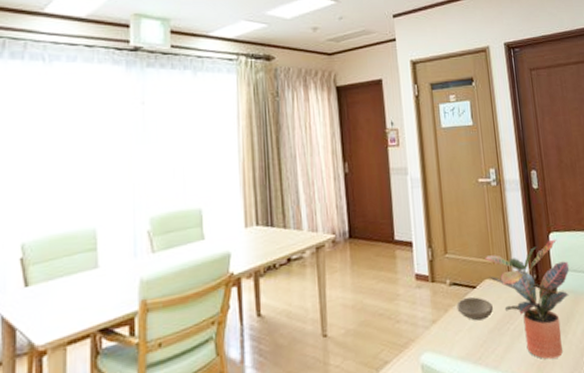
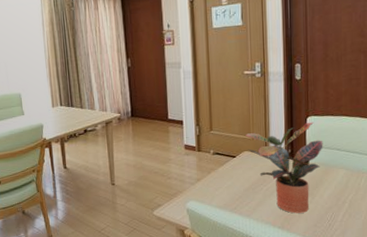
bowl: present [456,297,493,321] -> none [218,164,249,182]

